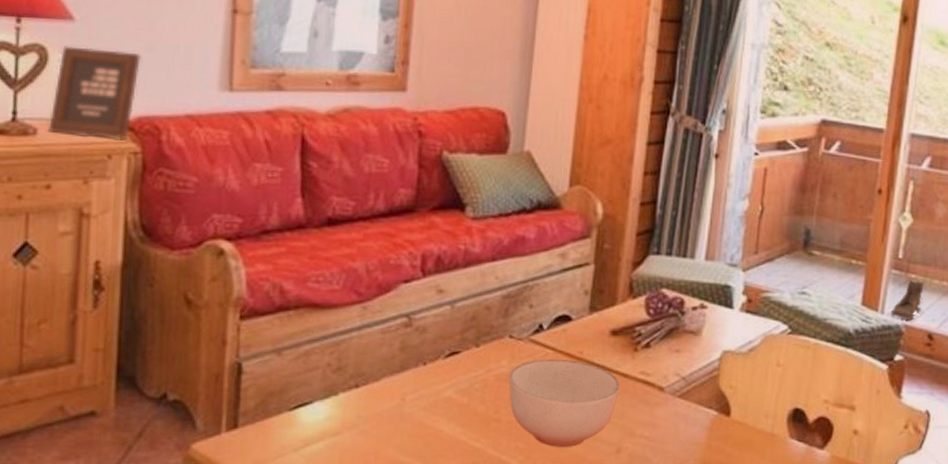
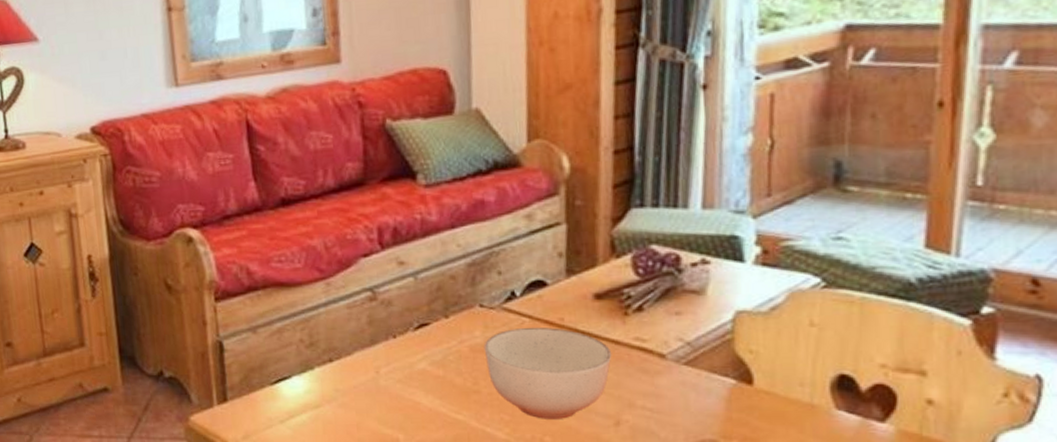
picture frame: present [49,46,141,139] -> none [33,62,98,145]
boot: present [890,279,926,320] -> none [970,210,1022,262]

